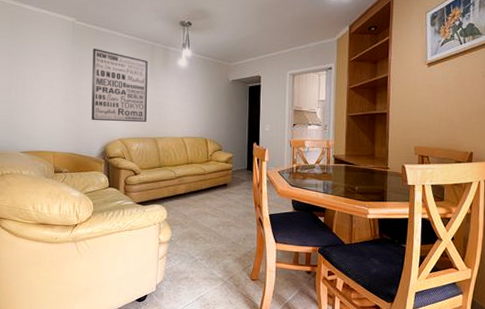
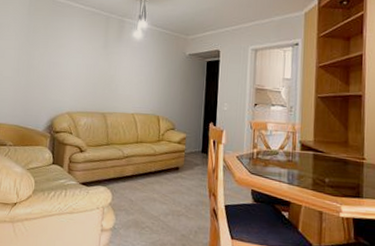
wall art: present [91,49,148,122] -> none [40,19,102,95]

